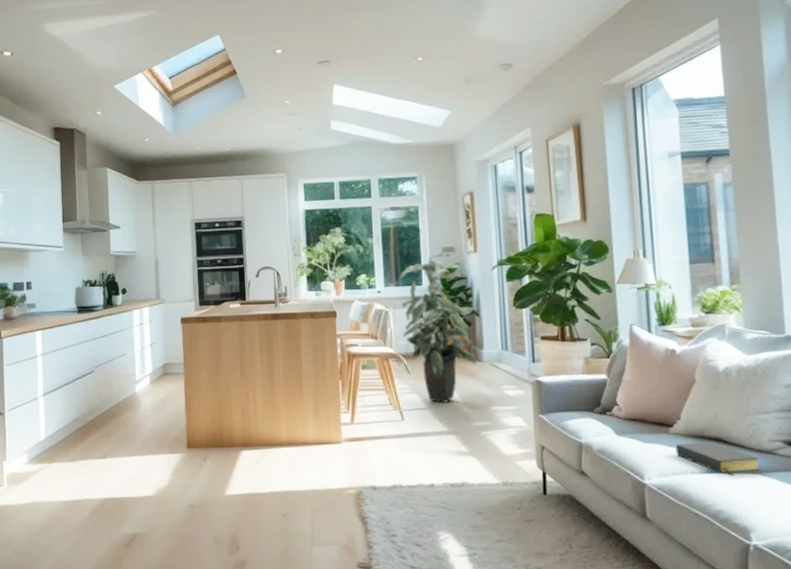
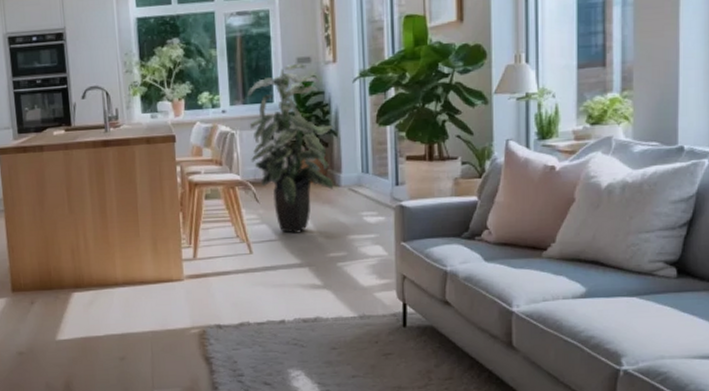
bible: present [675,442,760,476] -> none [548,264,637,300]

